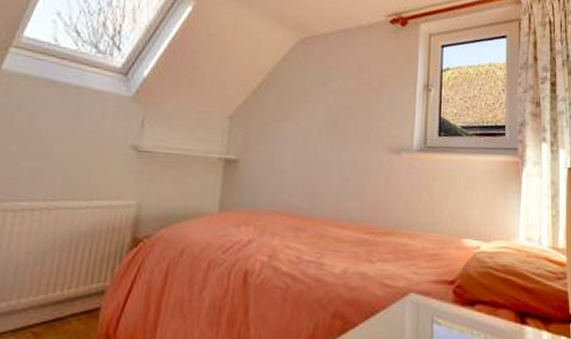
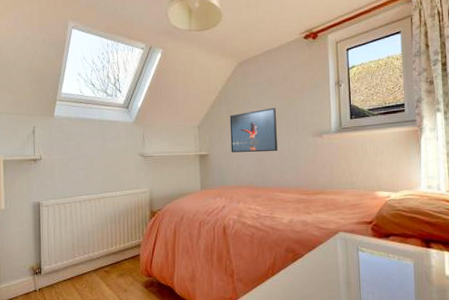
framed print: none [272,106,343,168] -> present [229,107,277,153]

